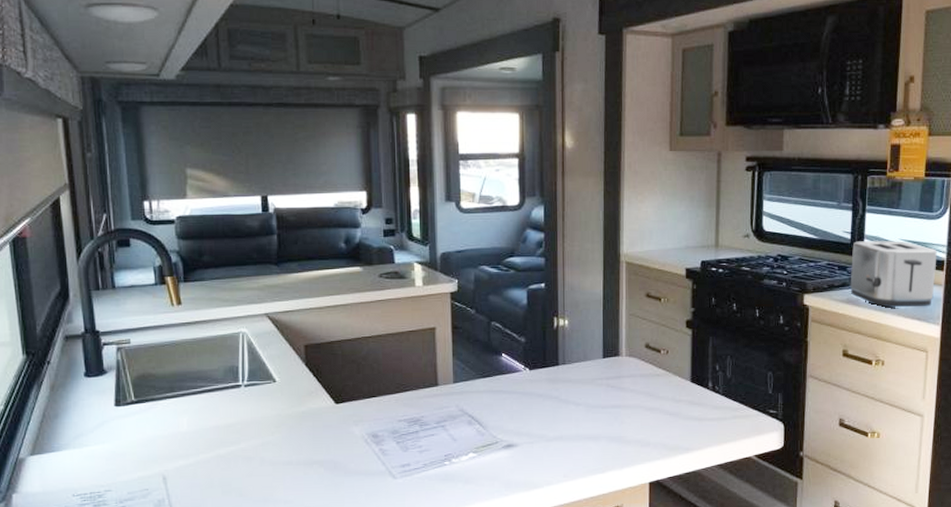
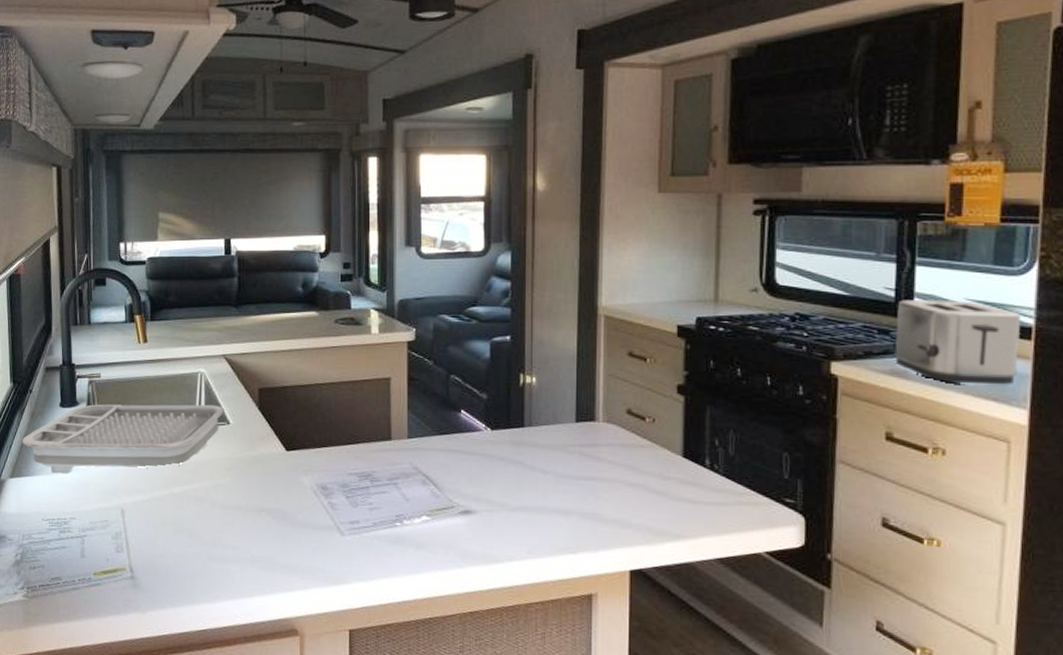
dish rack: none [42,364,270,447] -> present [22,404,225,474]

